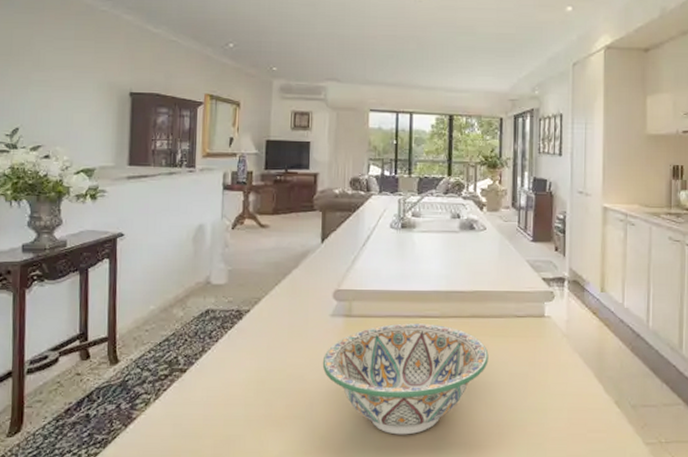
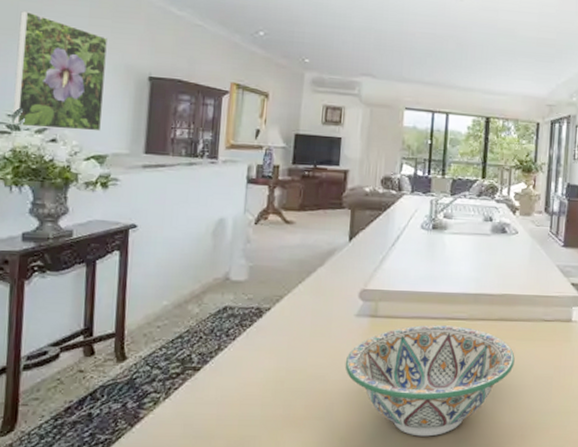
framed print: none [9,36,91,146] -> present [11,10,107,131]

